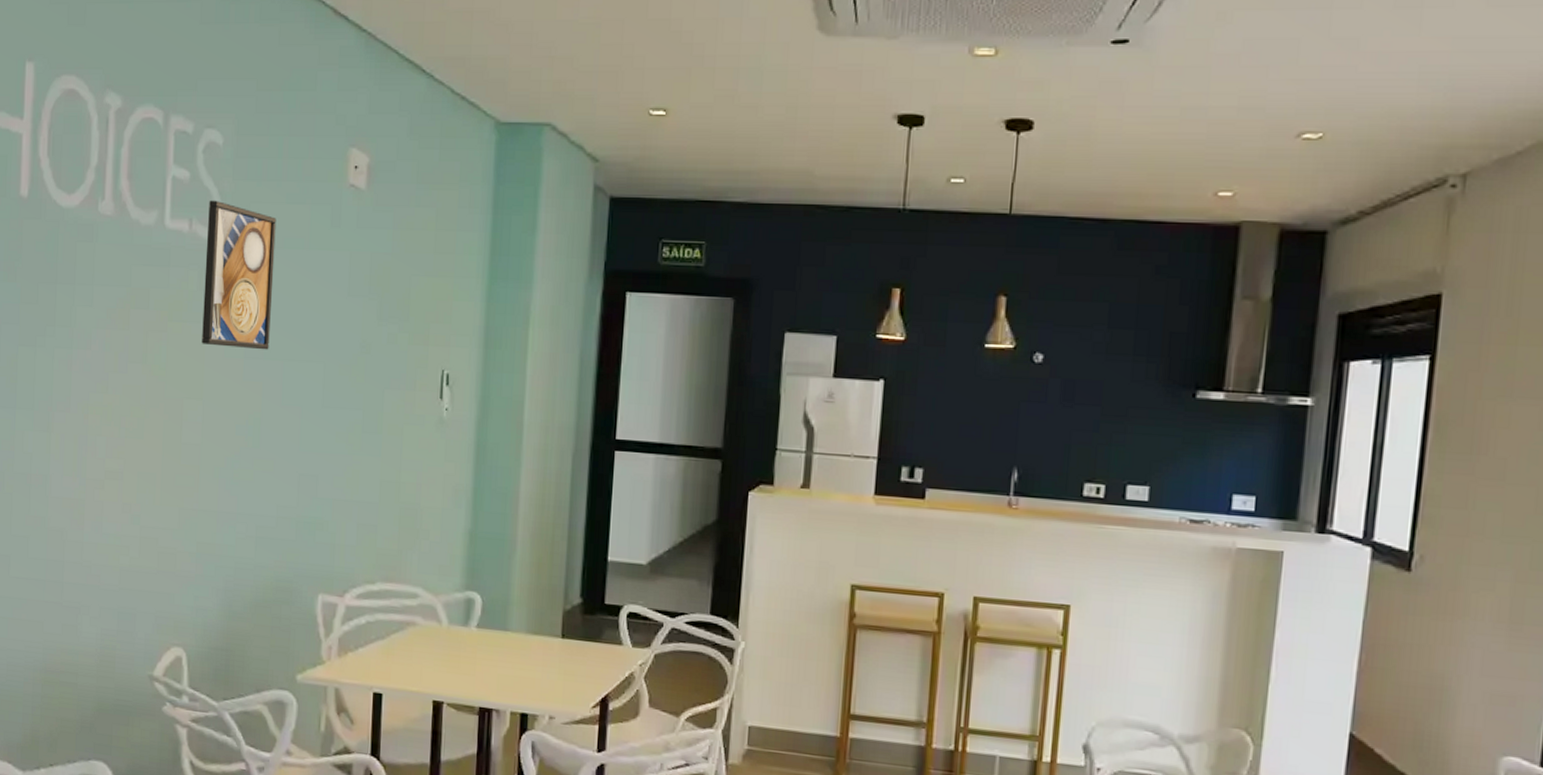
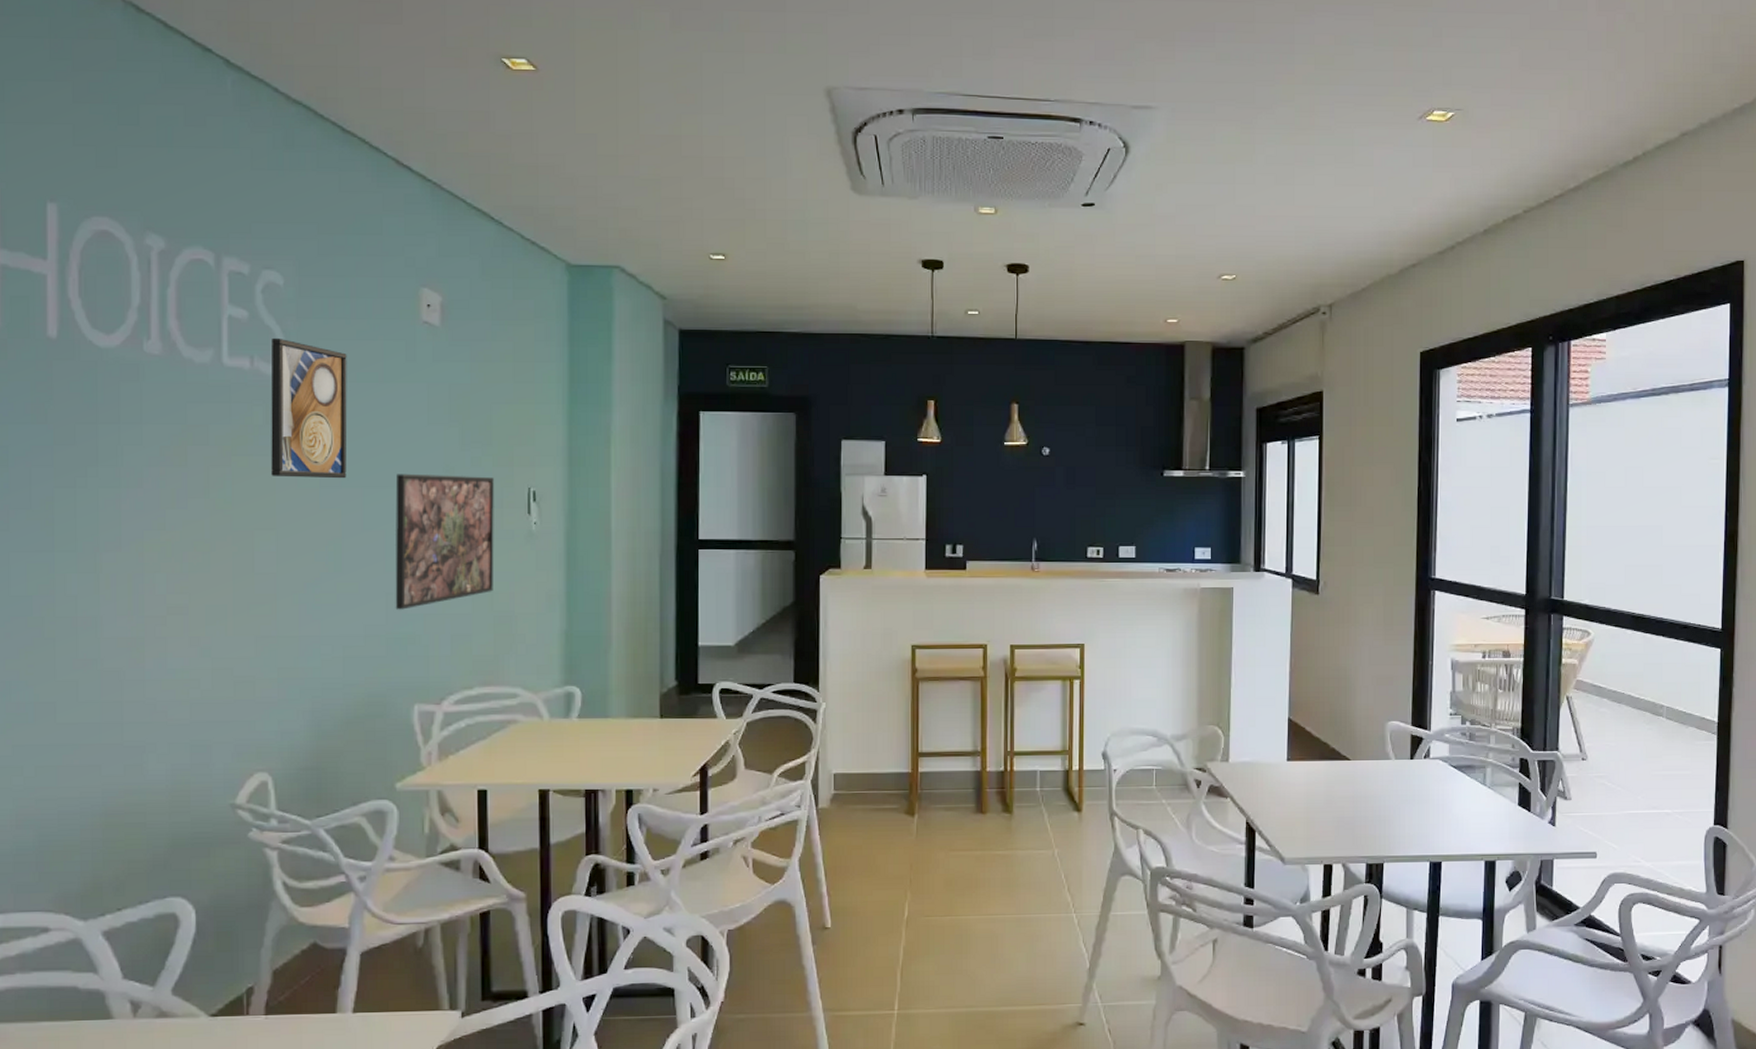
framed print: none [306,347,409,493] -> present [395,473,494,610]

